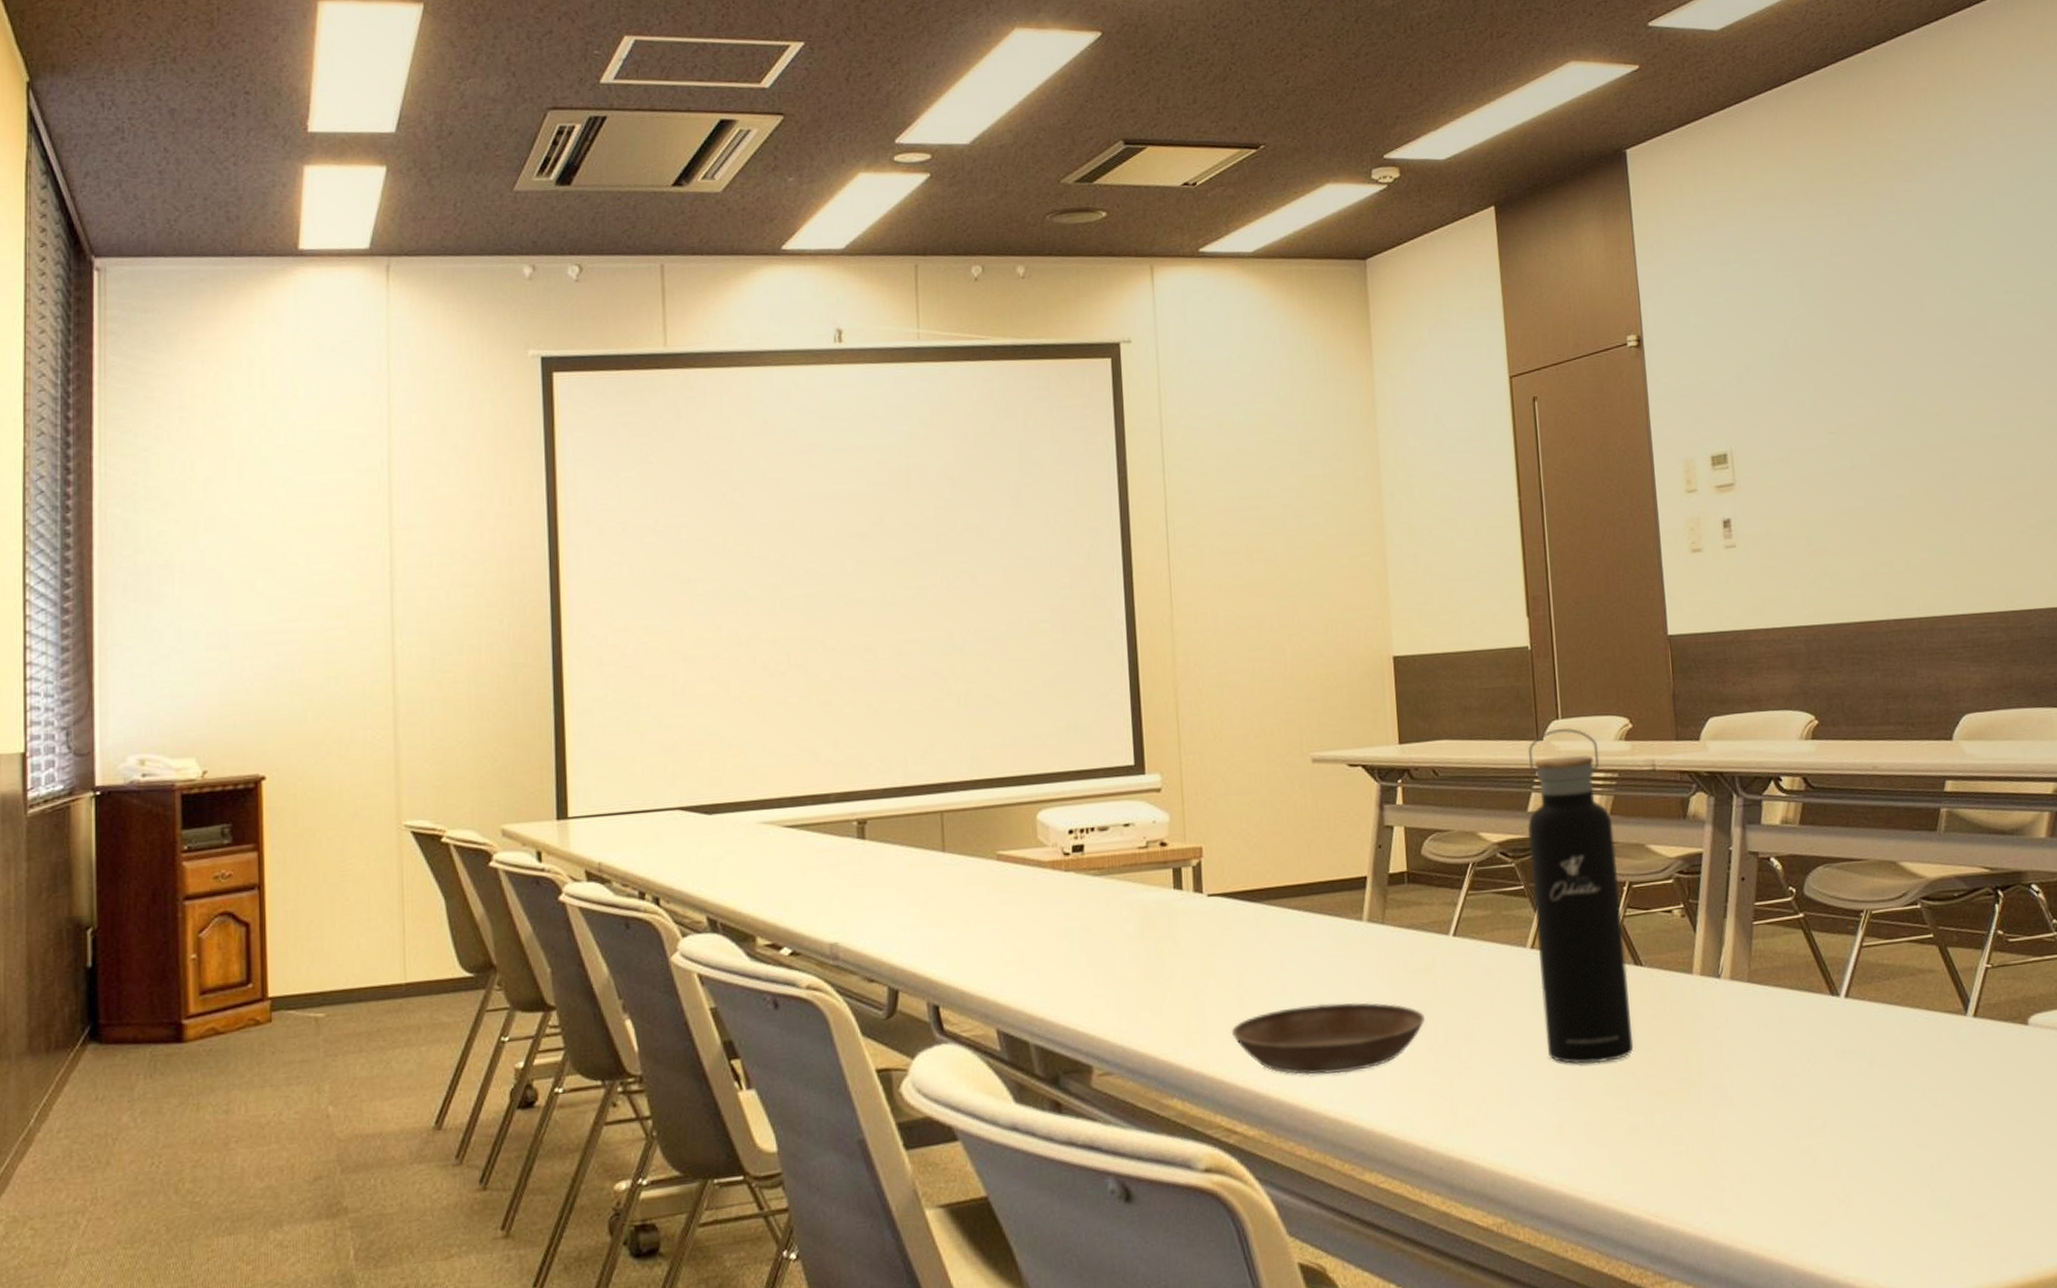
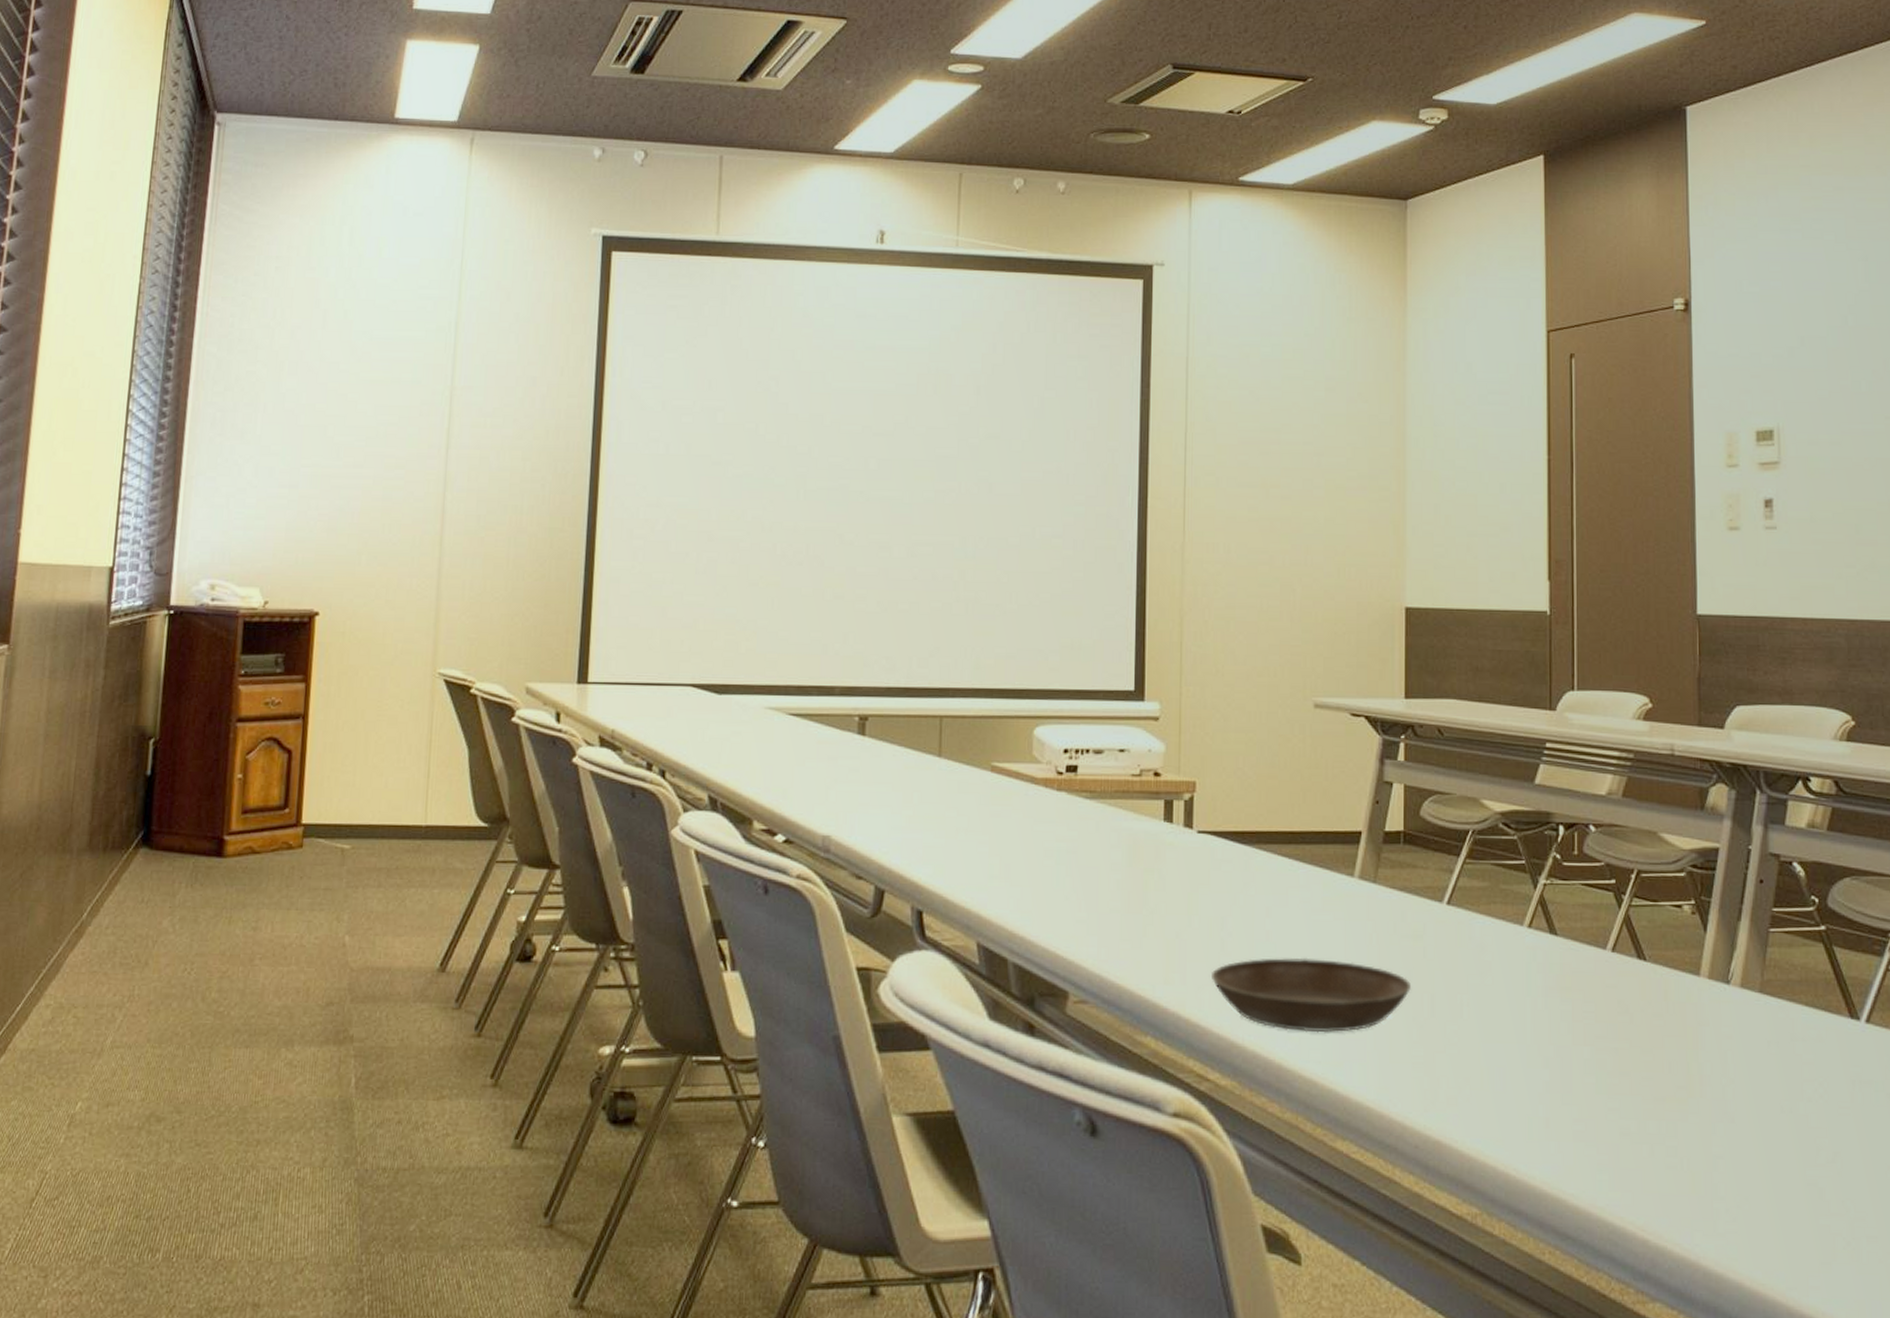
water bottle: present [1527,727,1634,1065] -> none [1533,700,1631,1059]

